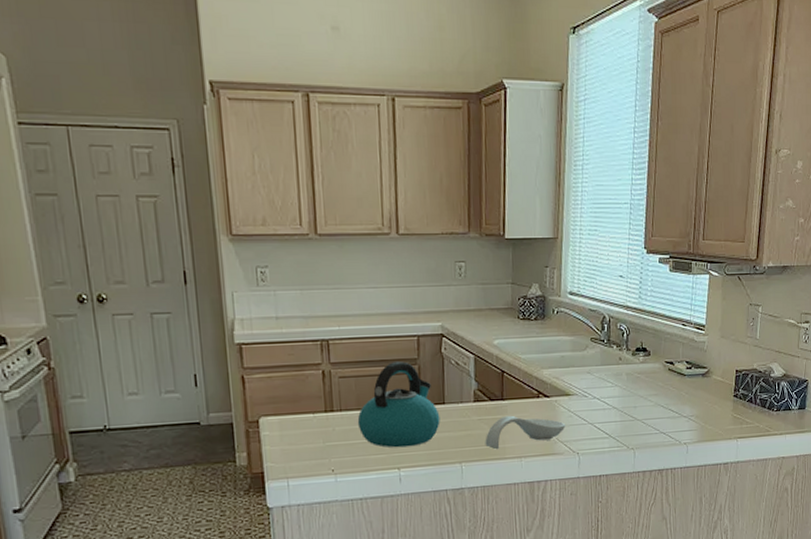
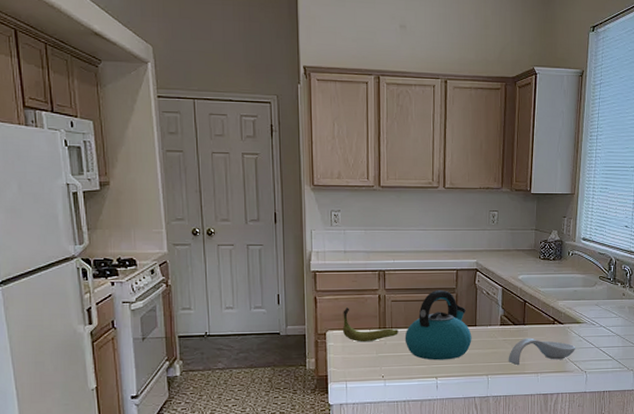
banana: none [278,386,349,430] -> present [342,306,398,342]

